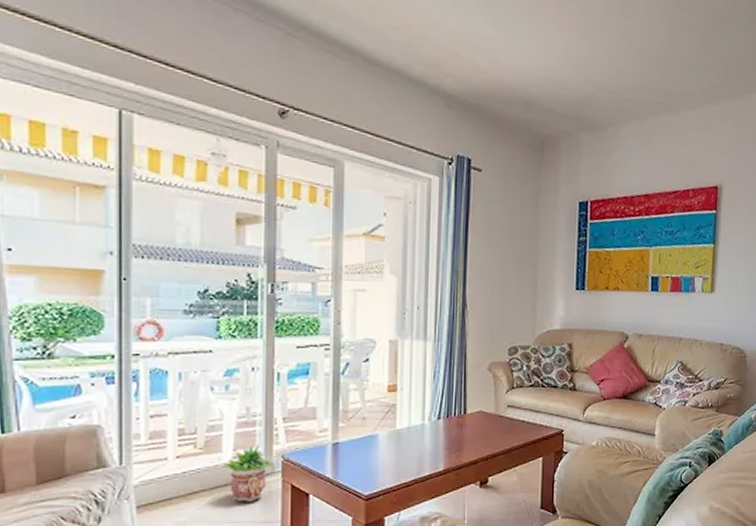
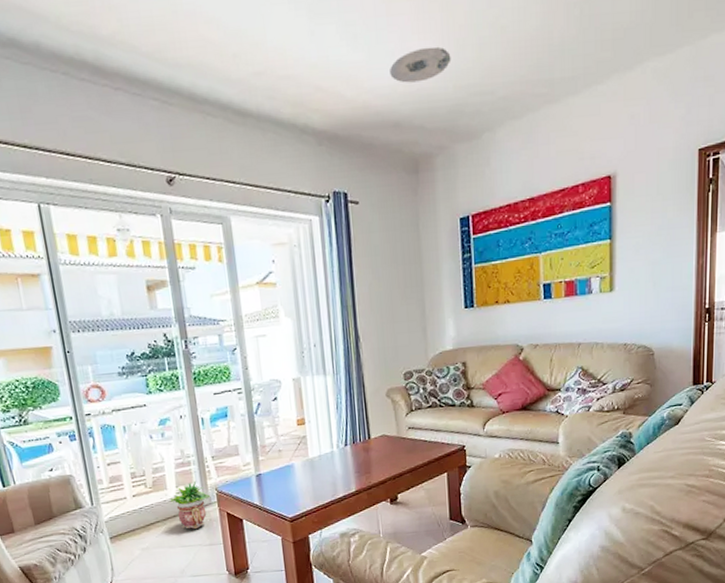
ceiling light: none [526,39,585,70] -> present [390,46,451,83]

